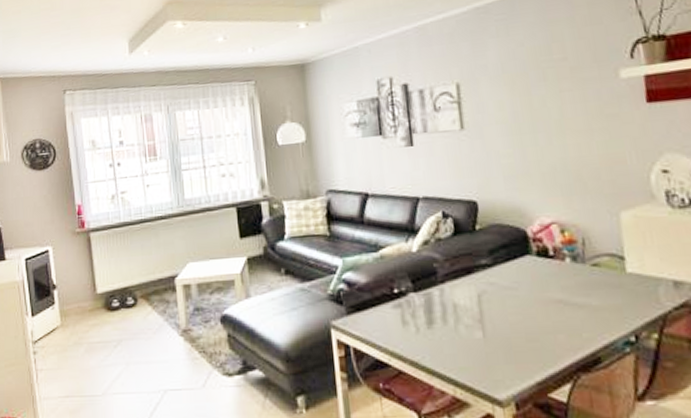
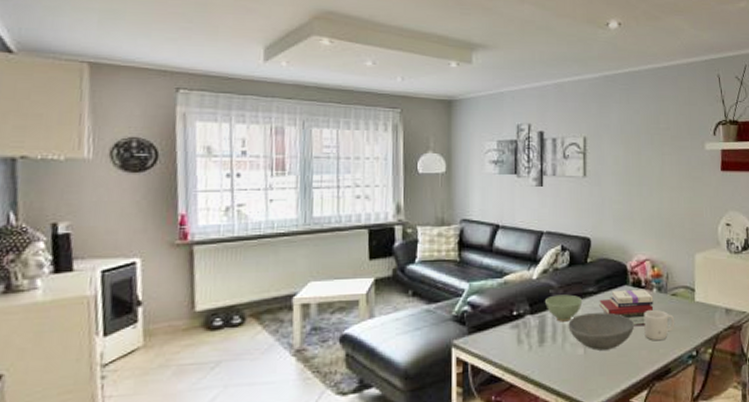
bowl: none [429,268,475,301] -> present [545,294,583,322]
bowl: none [459,288,546,334] -> present [568,312,635,351]
books: none [495,258,569,305] -> present [599,289,654,327]
mug: none [556,284,601,323] -> present [644,310,675,341]

